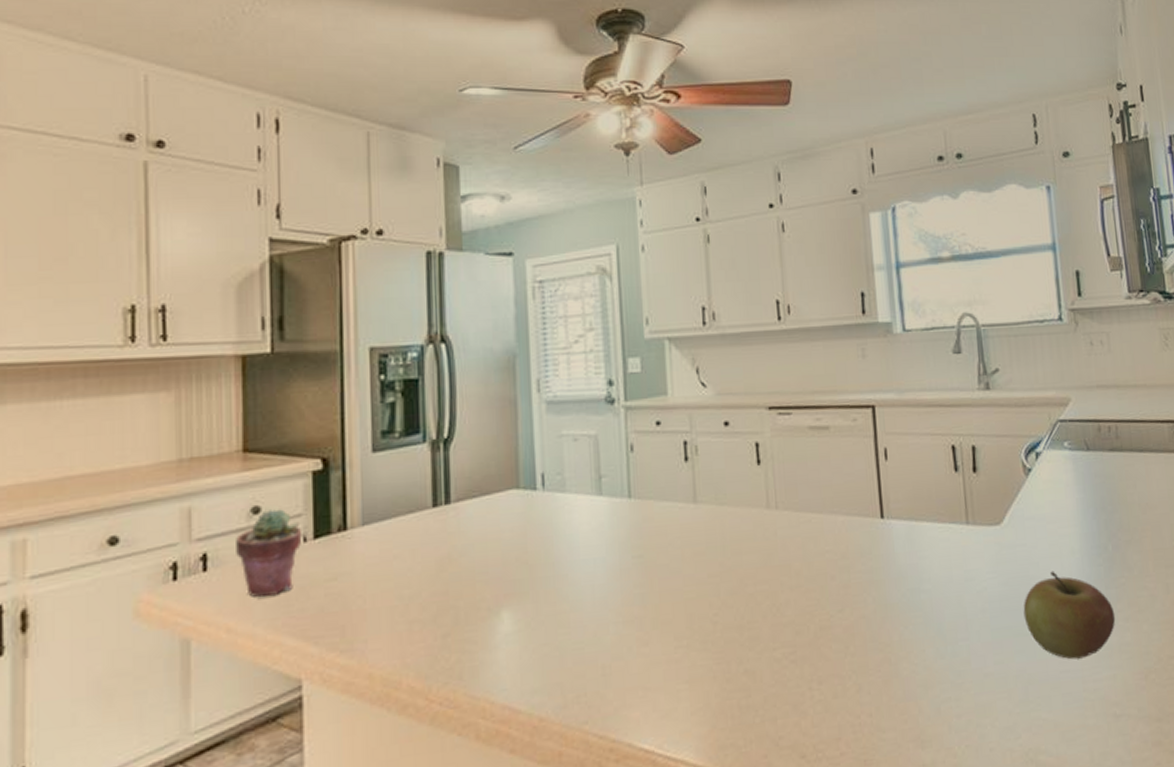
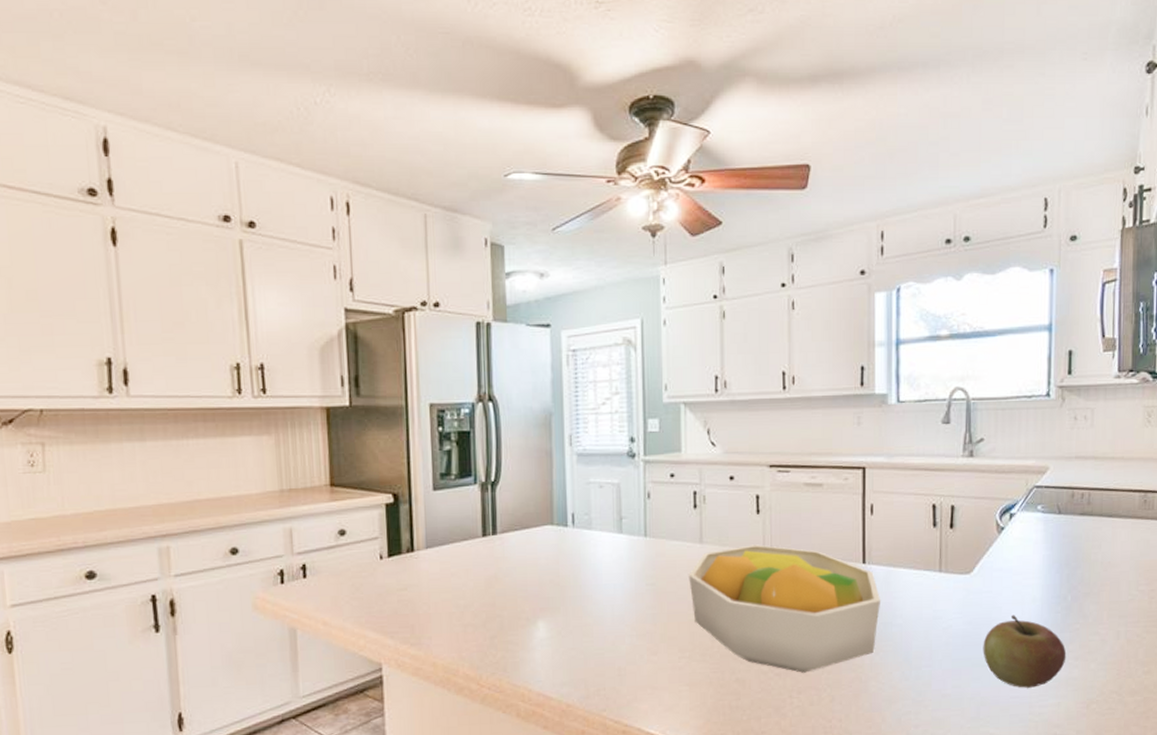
potted succulent: present [236,509,303,597] -> none [327,532,379,600]
fruit bowl: none [682,501,905,658] -> present [688,544,880,673]

